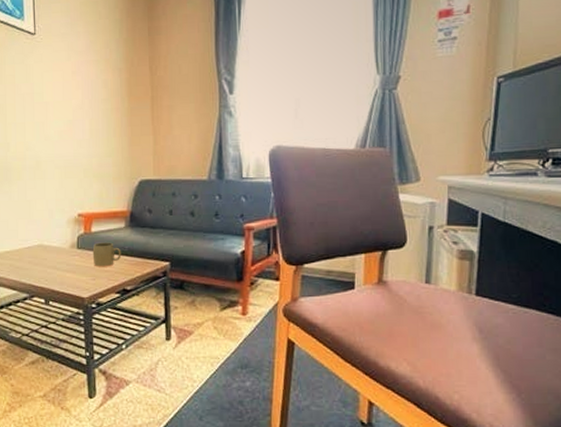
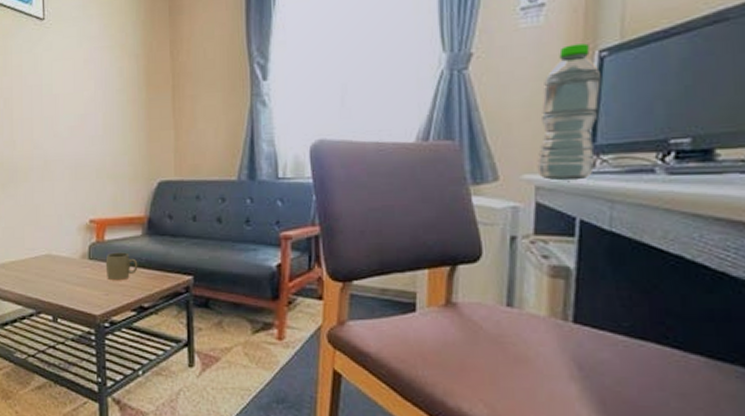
water bottle: none [449,71,499,182] -> present [537,43,602,181]

